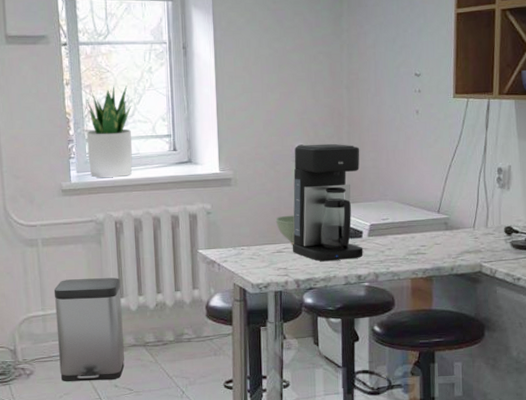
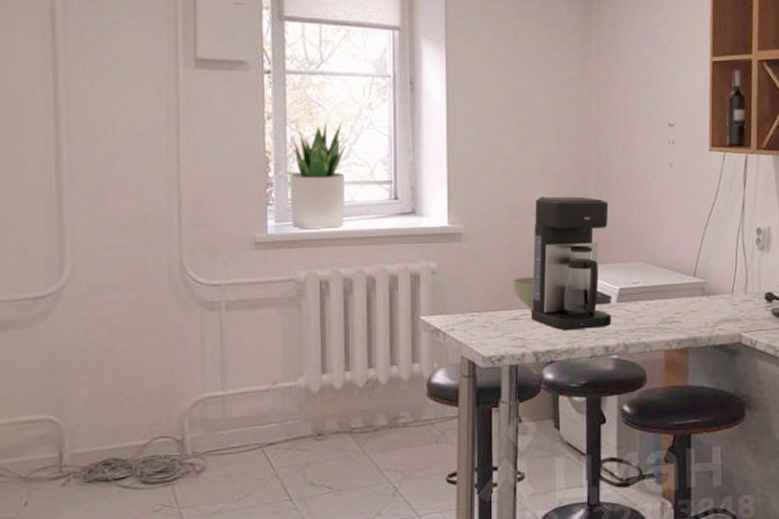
pedal bin: present [53,277,125,382] -> none [238,349,324,479]
wine bottle: none [470,19,489,93] -> present [726,69,746,148]

